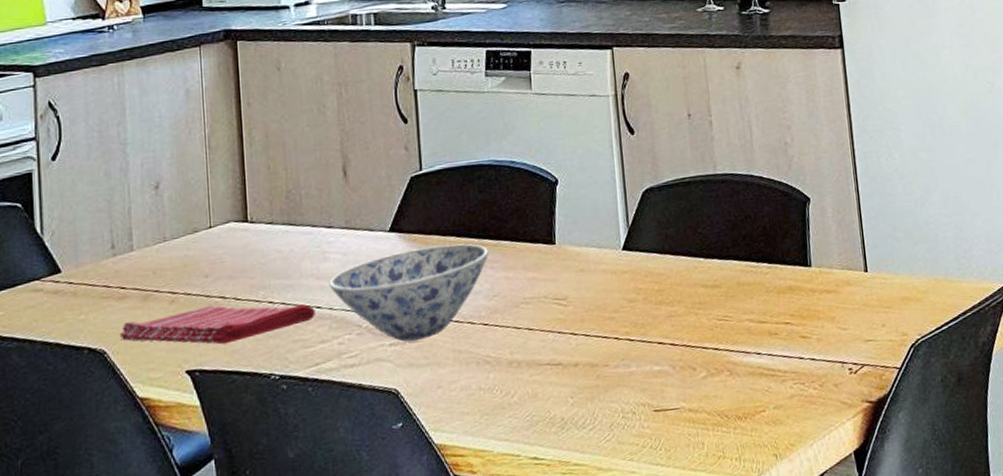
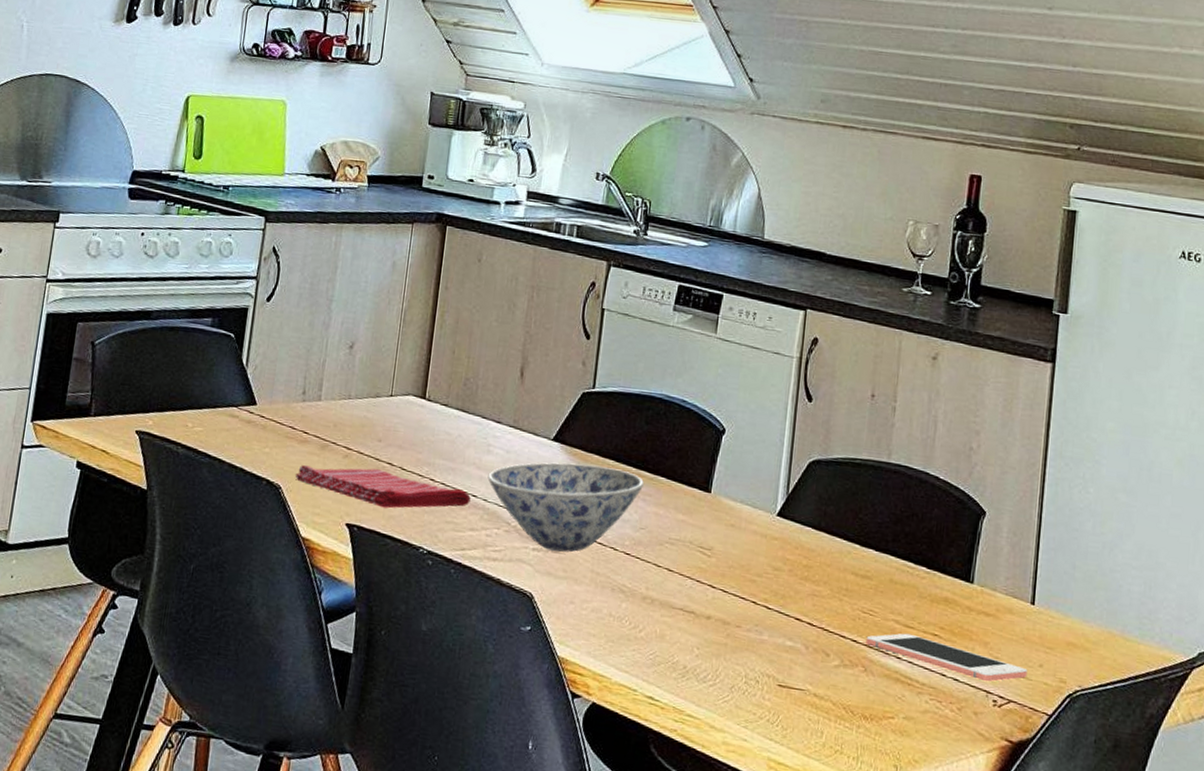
cell phone: none [726,328,874,354] -> present [866,633,1028,682]

